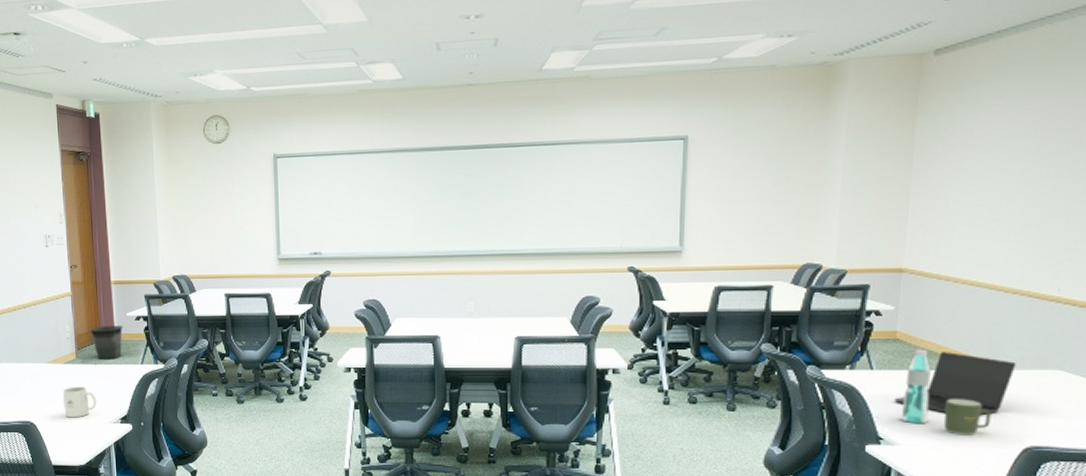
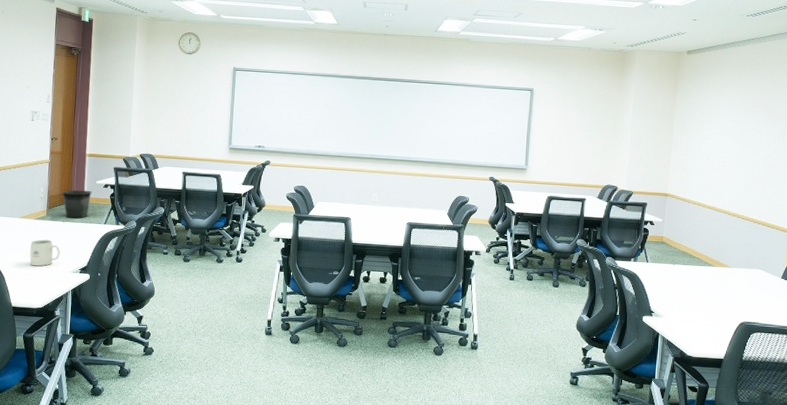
laptop: present [895,352,1016,415] -> none [662,253,735,298]
water bottle: present [901,349,931,424] -> none [665,250,684,303]
mug: present [943,399,991,435] -> none [691,286,721,312]

